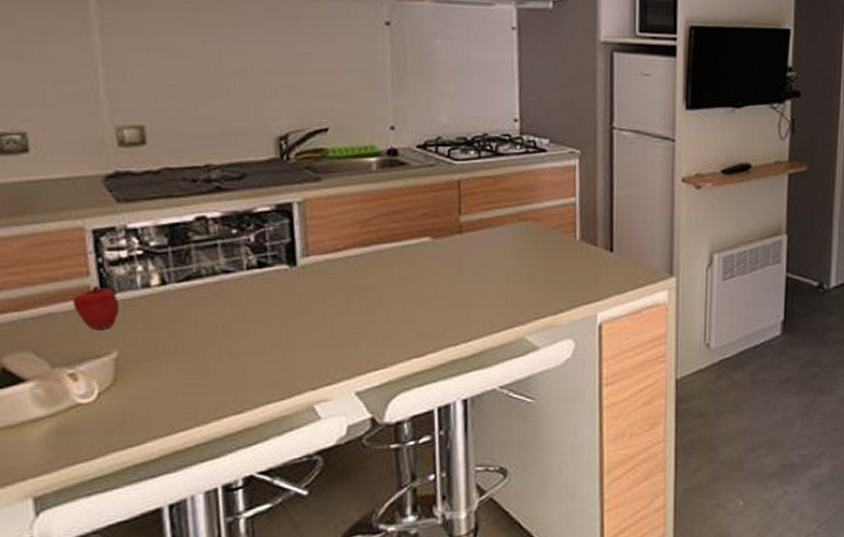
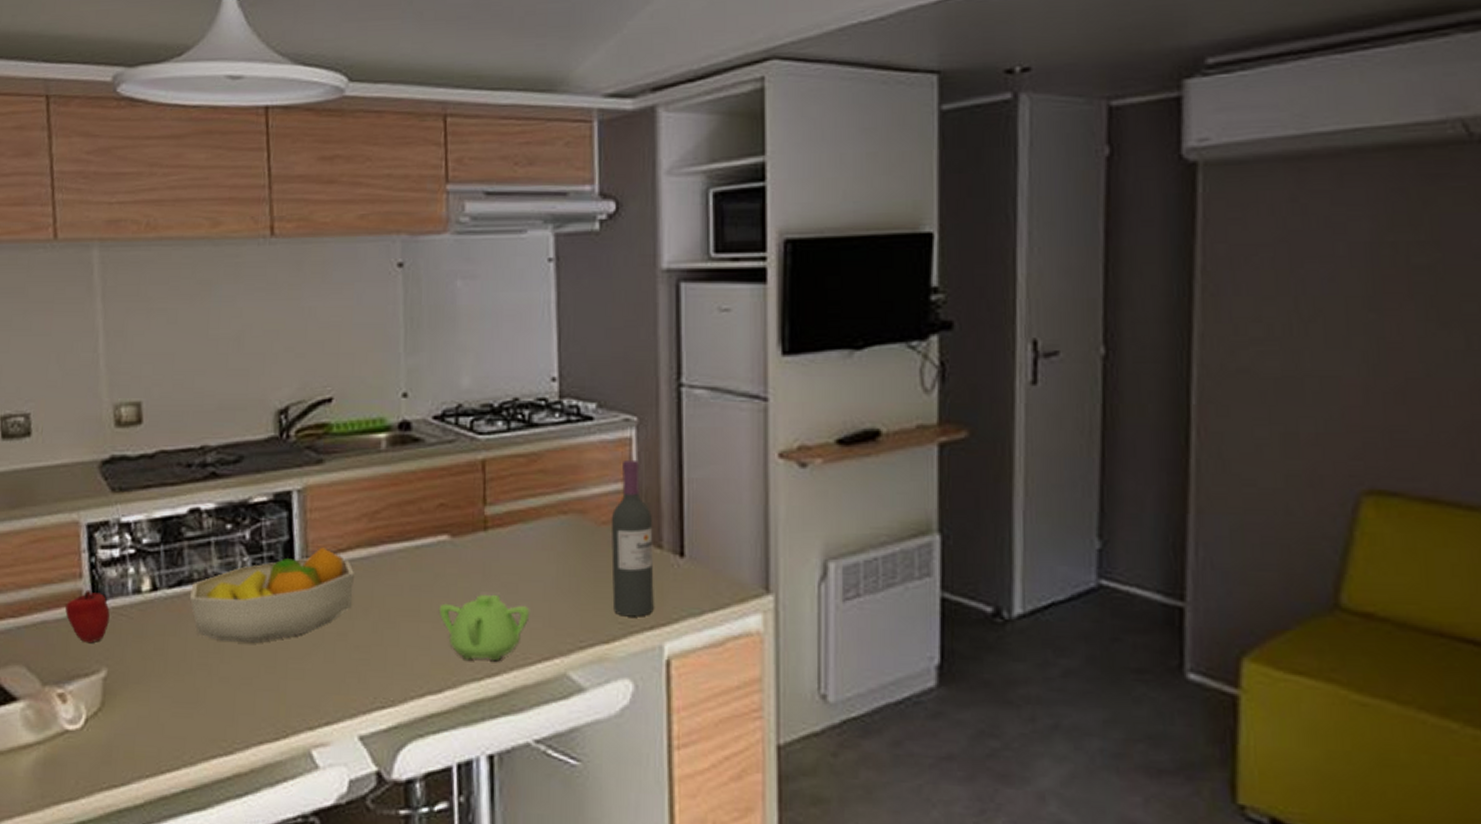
fruit bowl: none [199,248,350,324] -> present [190,547,354,643]
teapot: none [422,281,496,331] -> present [438,594,530,661]
wine bottle: none [559,181,591,295] -> present [611,459,654,617]

